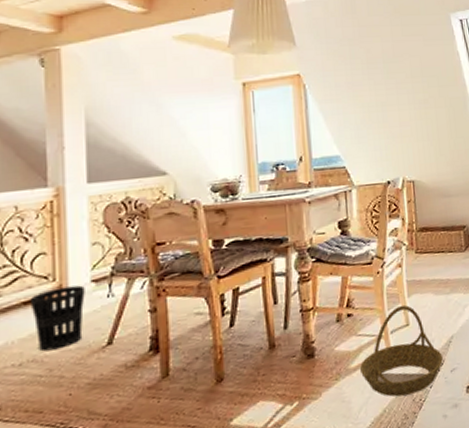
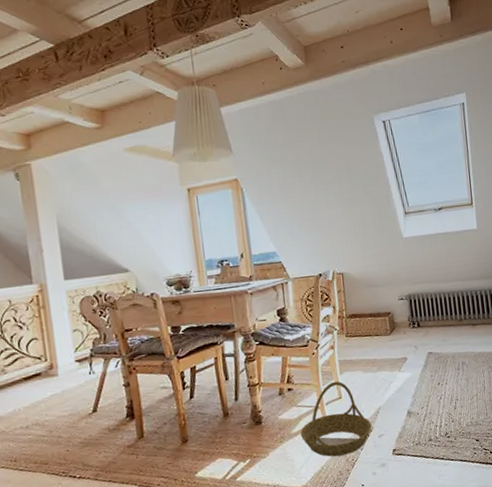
wastebasket: present [30,285,85,352] -> none [28,364,73,417]

